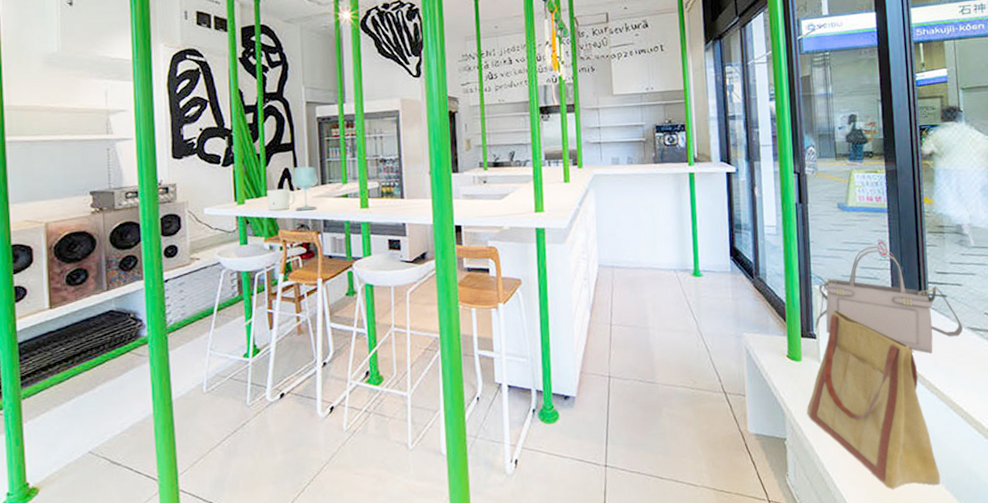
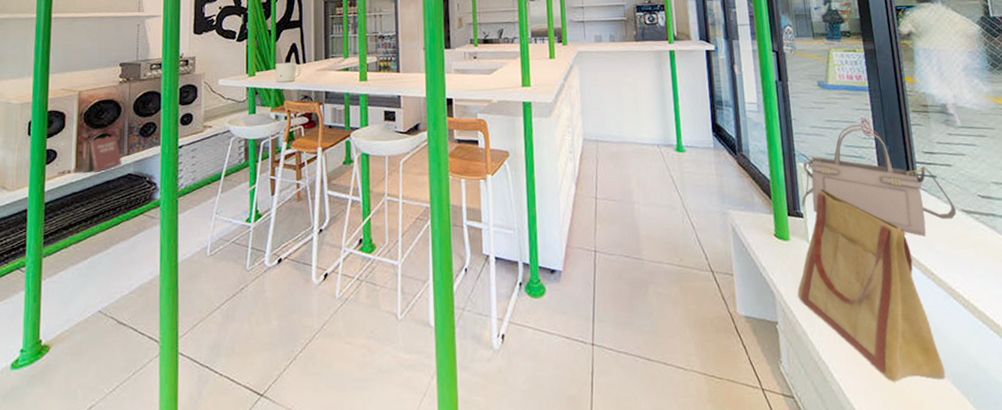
books: none [28,269,101,314] -> present [57,135,121,175]
wine glass: present [291,166,318,211] -> none [298,42,322,83]

